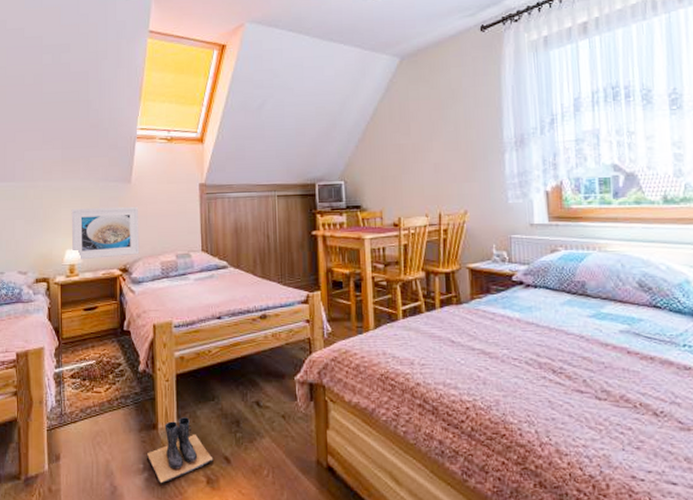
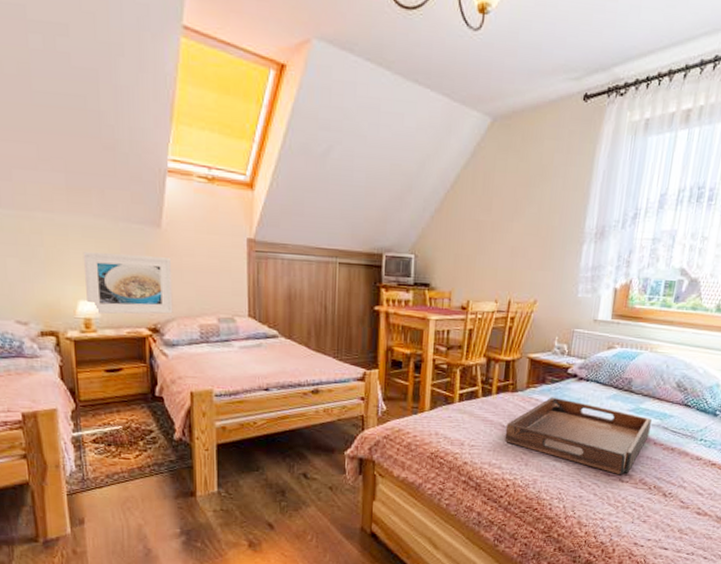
boots: present [146,417,213,484] -> none [183,486,256,547]
serving tray: none [455,307,619,391] -> present [504,397,652,474]

